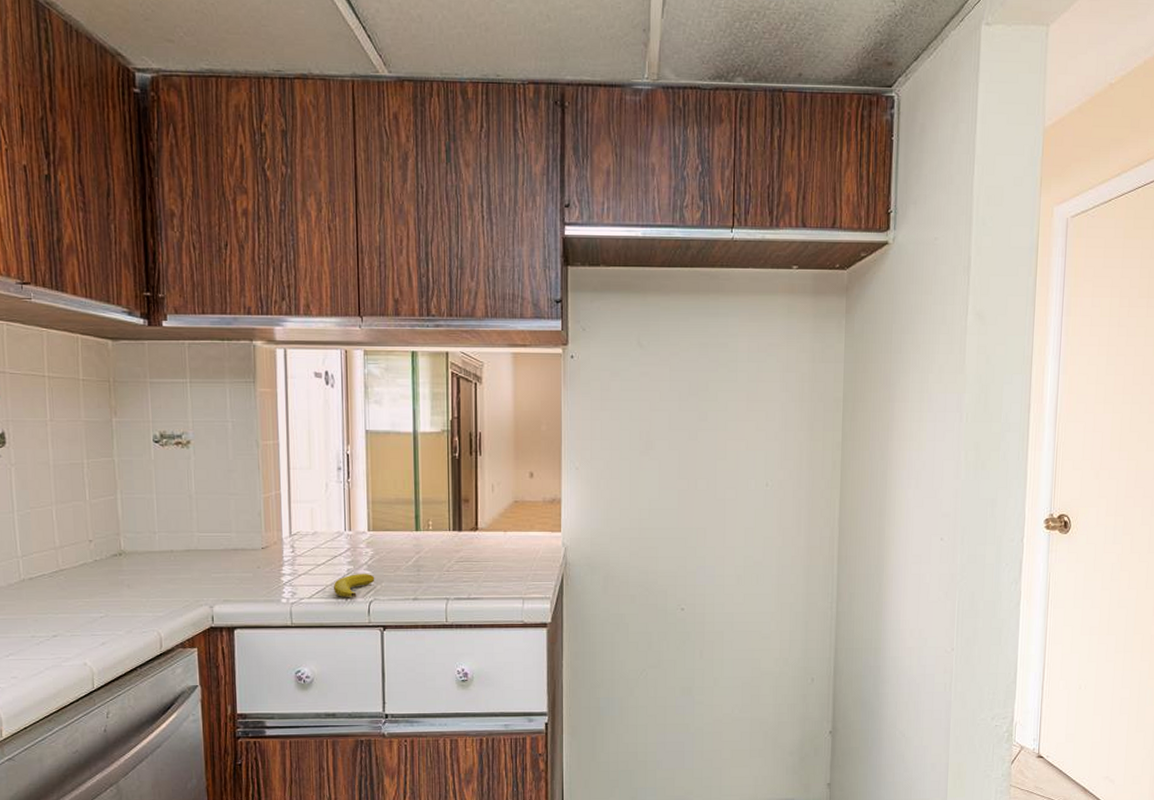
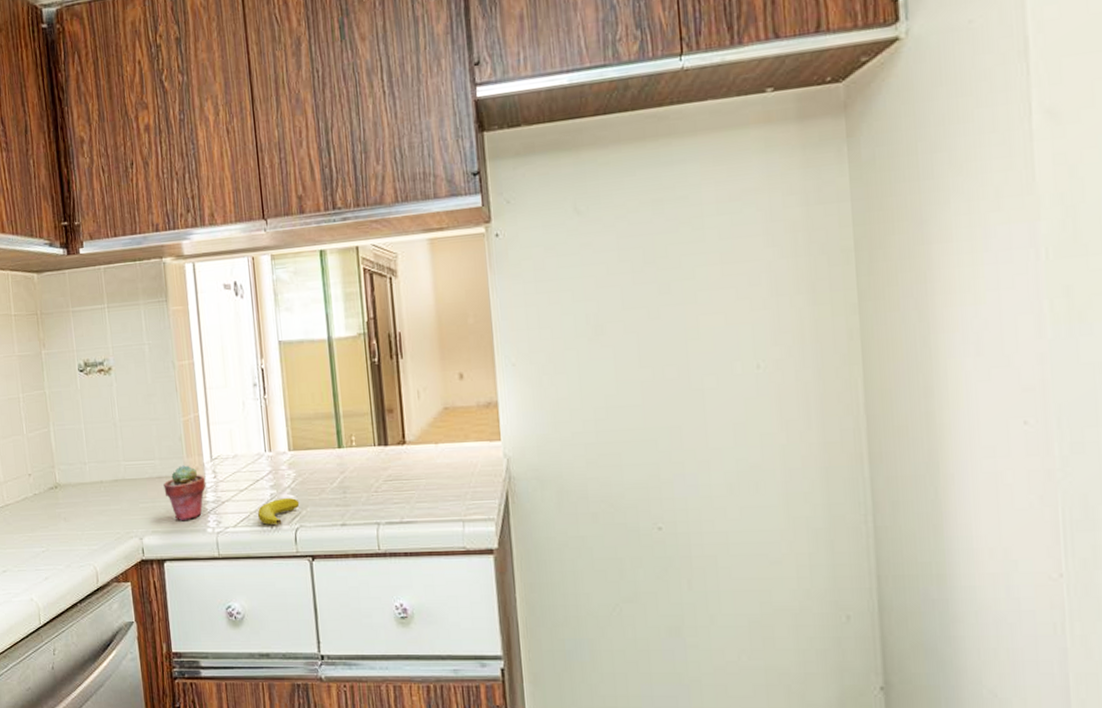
potted succulent: none [239,539,283,592] -> present [163,465,206,522]

